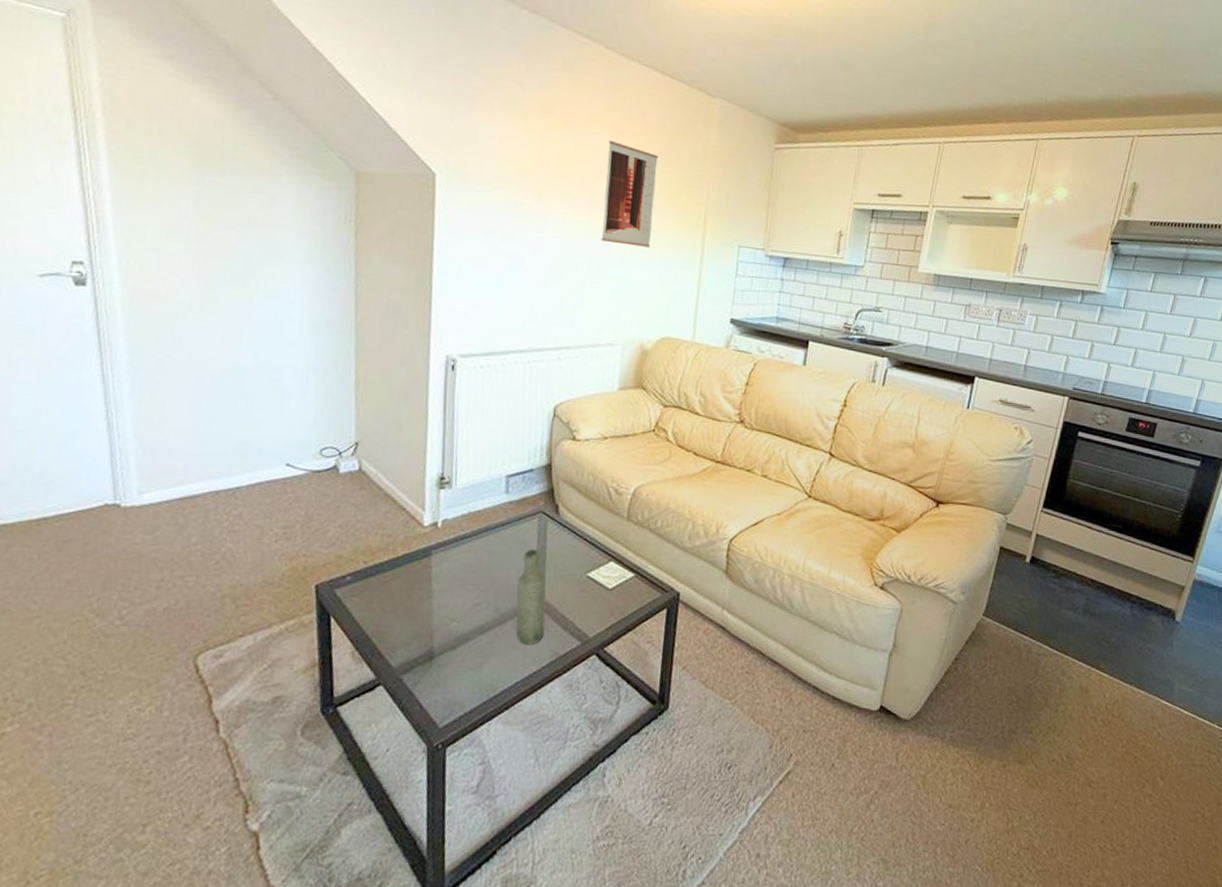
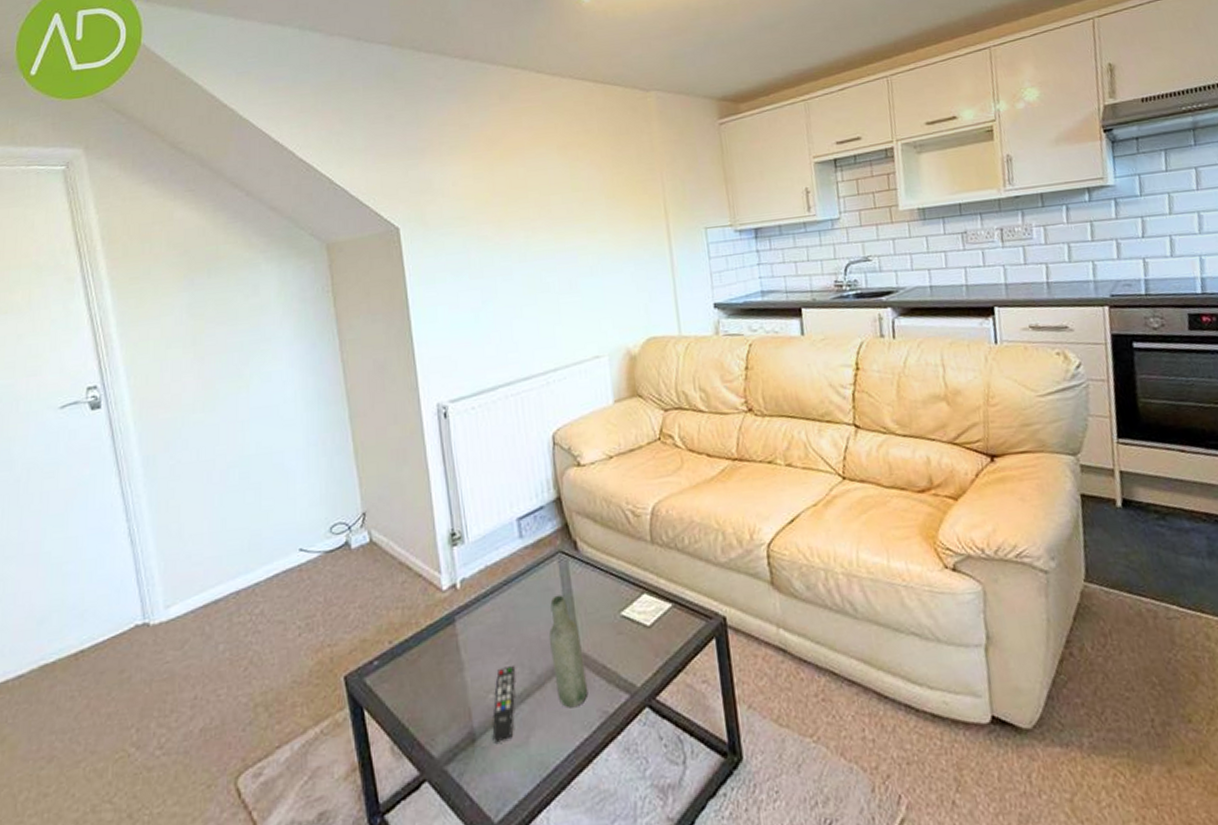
remote control: none [449,601,480,663] -> present [492,666,515,743]
wall art: present [601,140,658,247] -> none [556,156,616,255]

